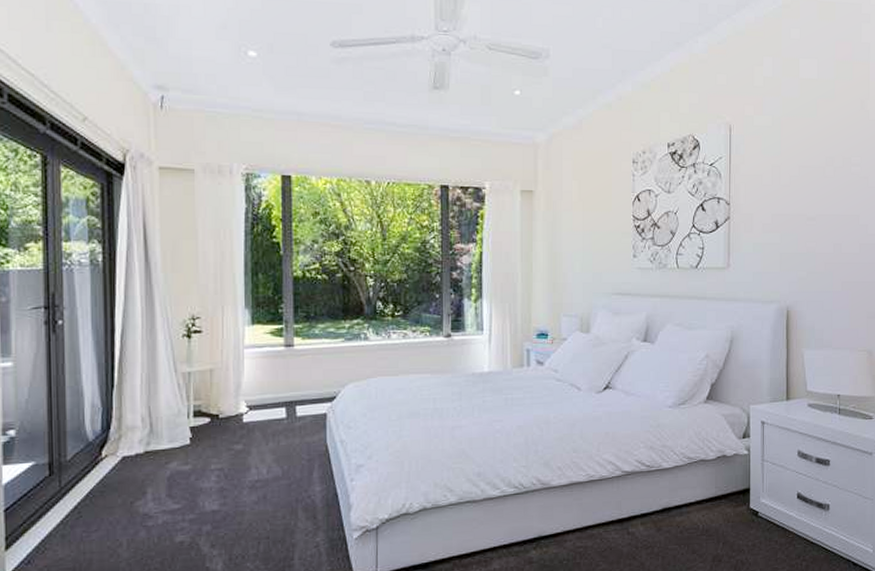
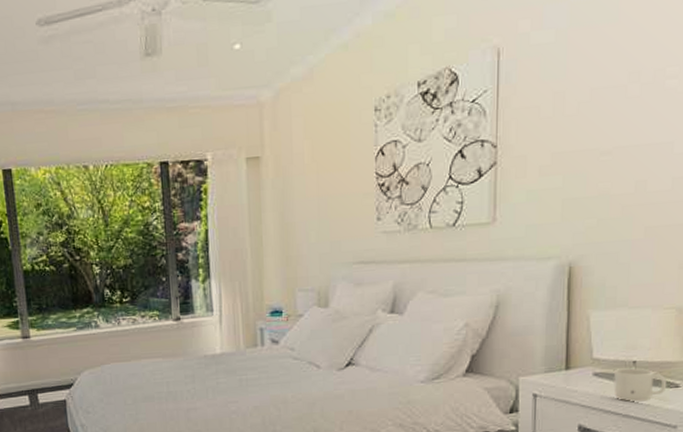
mug: none [824,401,864,431] -> present [614,368,668,402]

